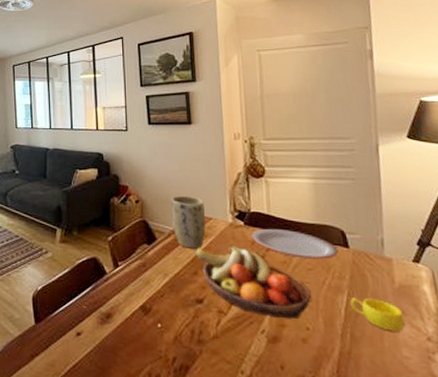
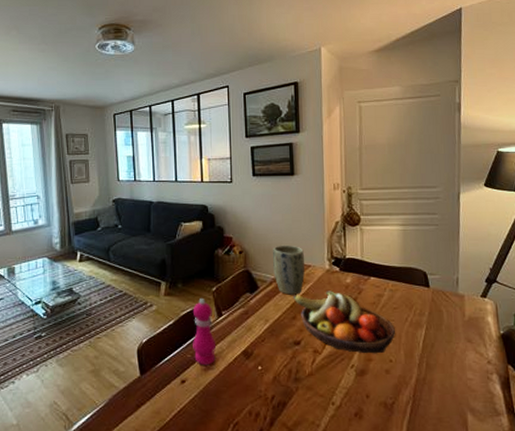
pepper mill: none [88,248,113,319] -> present [193,299,217,366]
plate: present [251,228,338,259] -> none [345,272,420,299]
cup: present [350,298,406,332] -> none [427,331,472,358]

